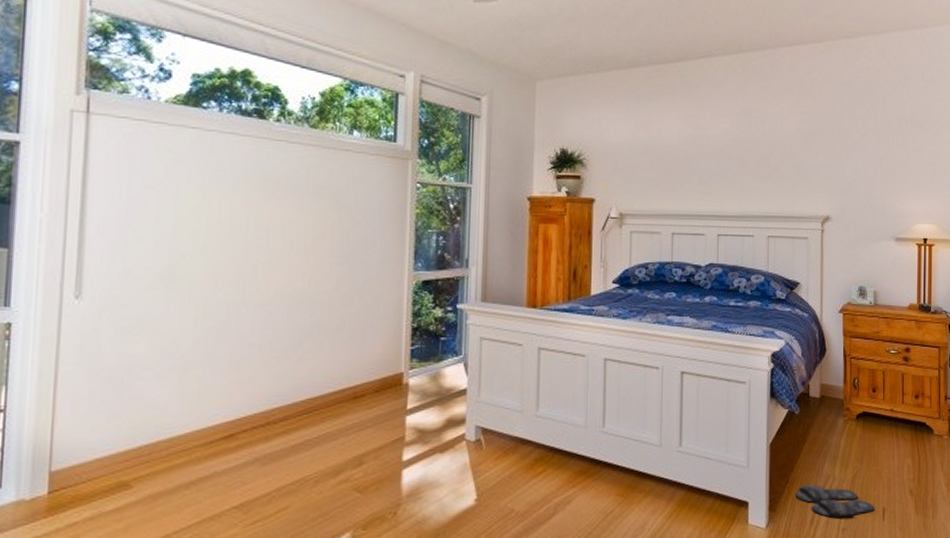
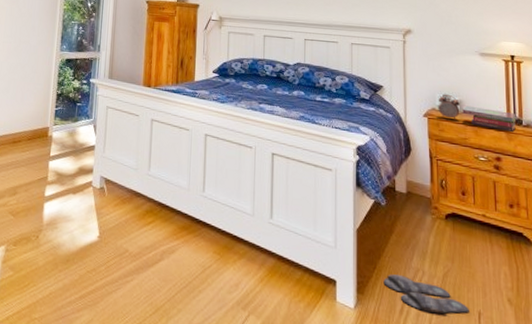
alarm clock: none [853,287,875,313] -> present [438,95,461,120]
books: none [876,296,926,320] -> present [462,105,517,132]

